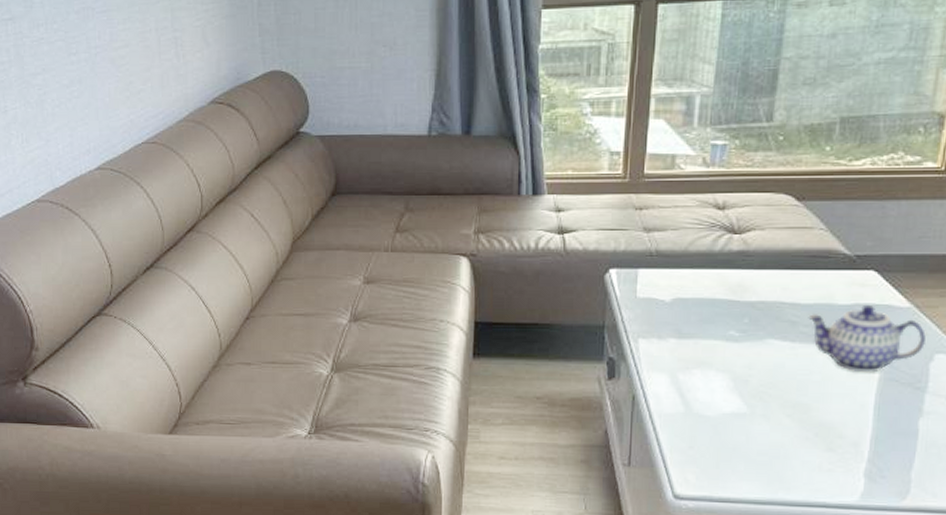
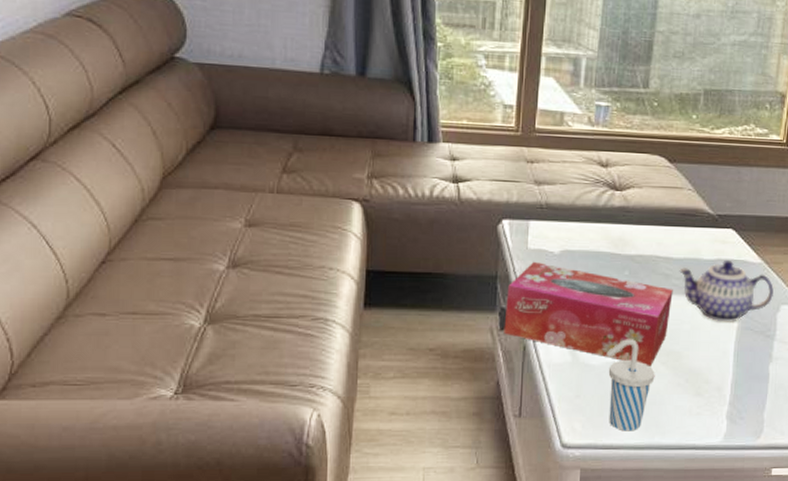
tissue box: none [612,310,801,419] -> present [504,261,673,366]
cup: none [723,390,779,486] -> present [606,339,655,432]

